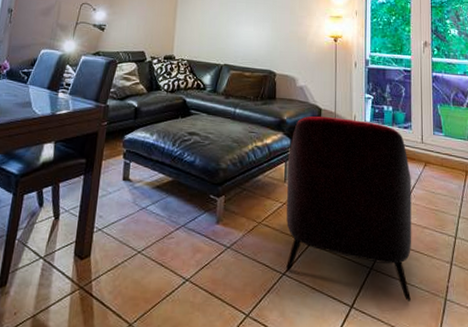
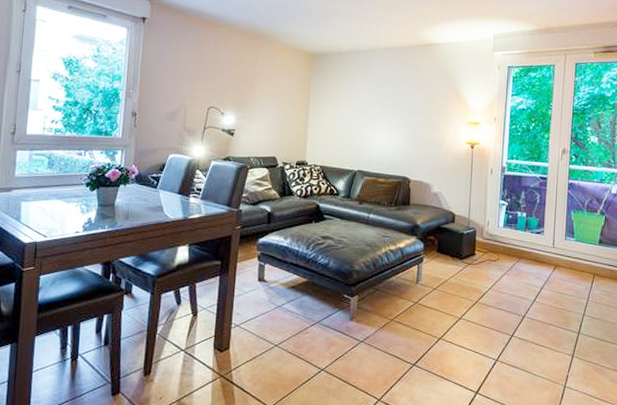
armchair: present [286,116,412,301] -> none [416,221,540,388]

